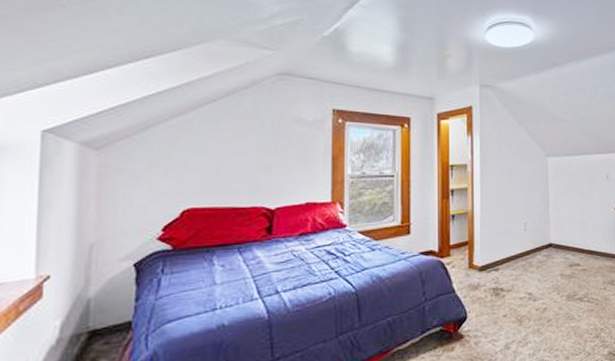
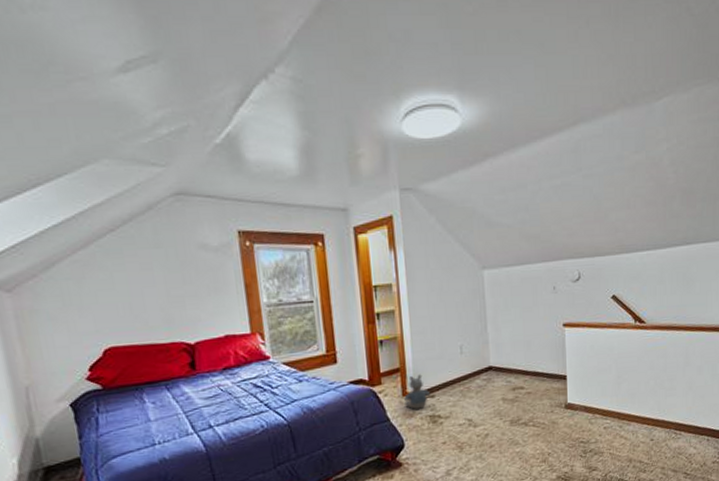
stuffed animal: none [469,248,495,282] -> present [403,374,431,409]

